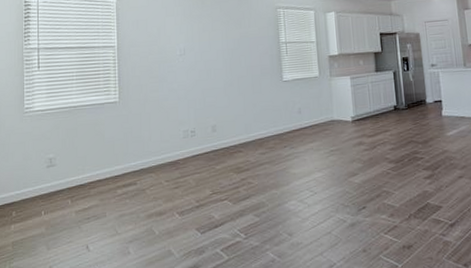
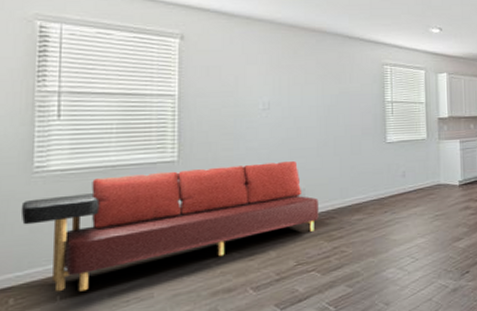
sofa: none [17,100,228,209] -> present [20,161,319,293]

